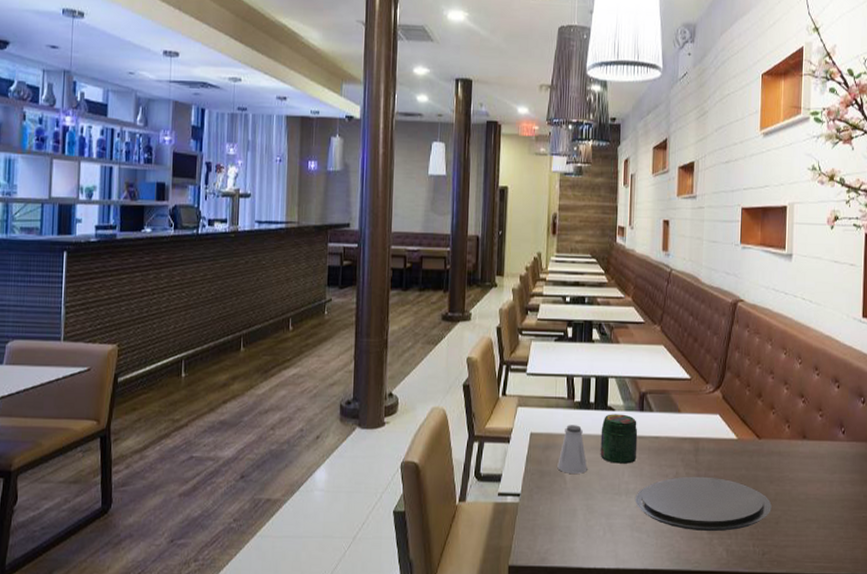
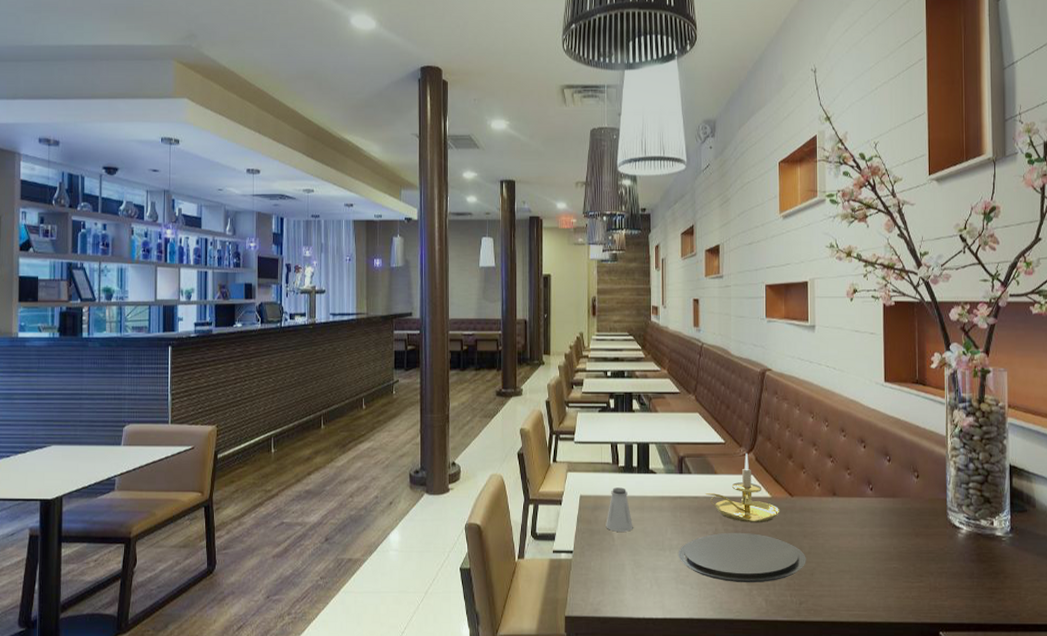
jar: present [600,414,638,464] -> none [644,476,678,522]
candle holder: none [667,391,747,466] -> present [705,454,780,522]

